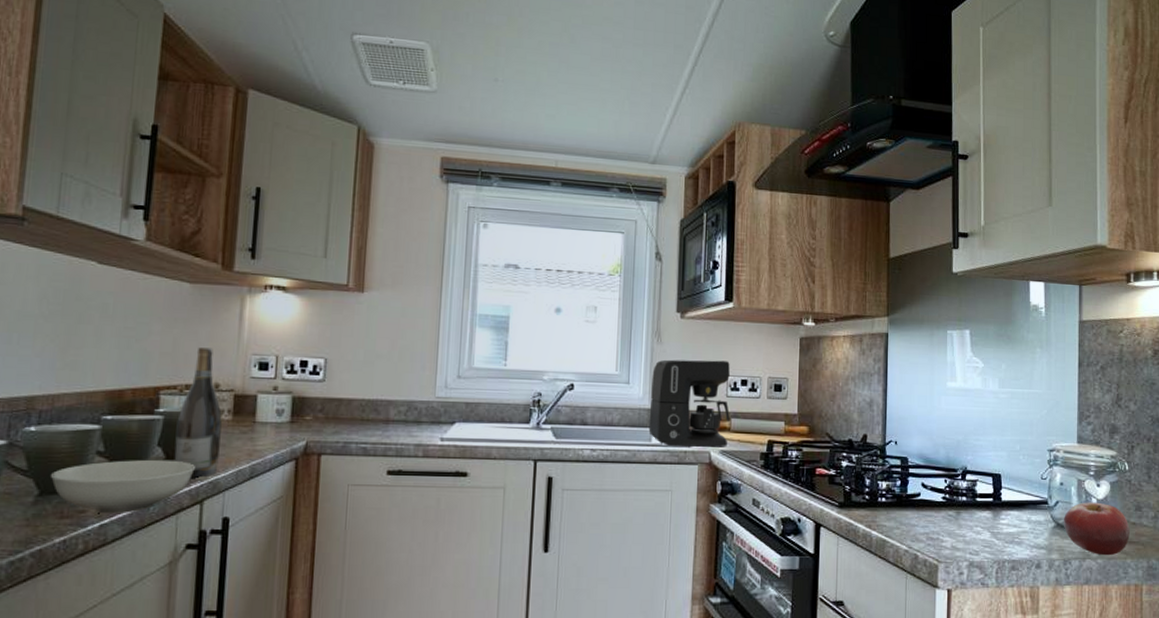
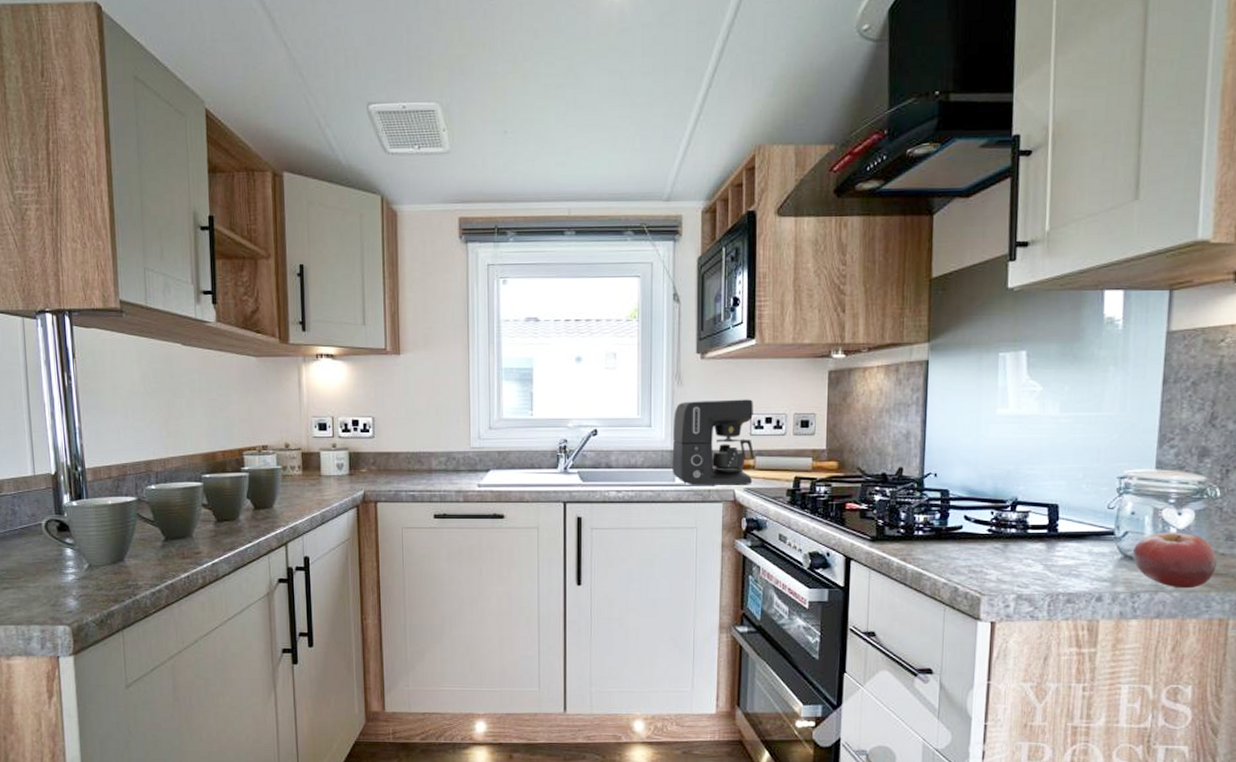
bowl: present [50,459,197,515] -> none [170,509,279,555]
wine bottle: present [174,347,222,478] -> none [259,413,296,524]

